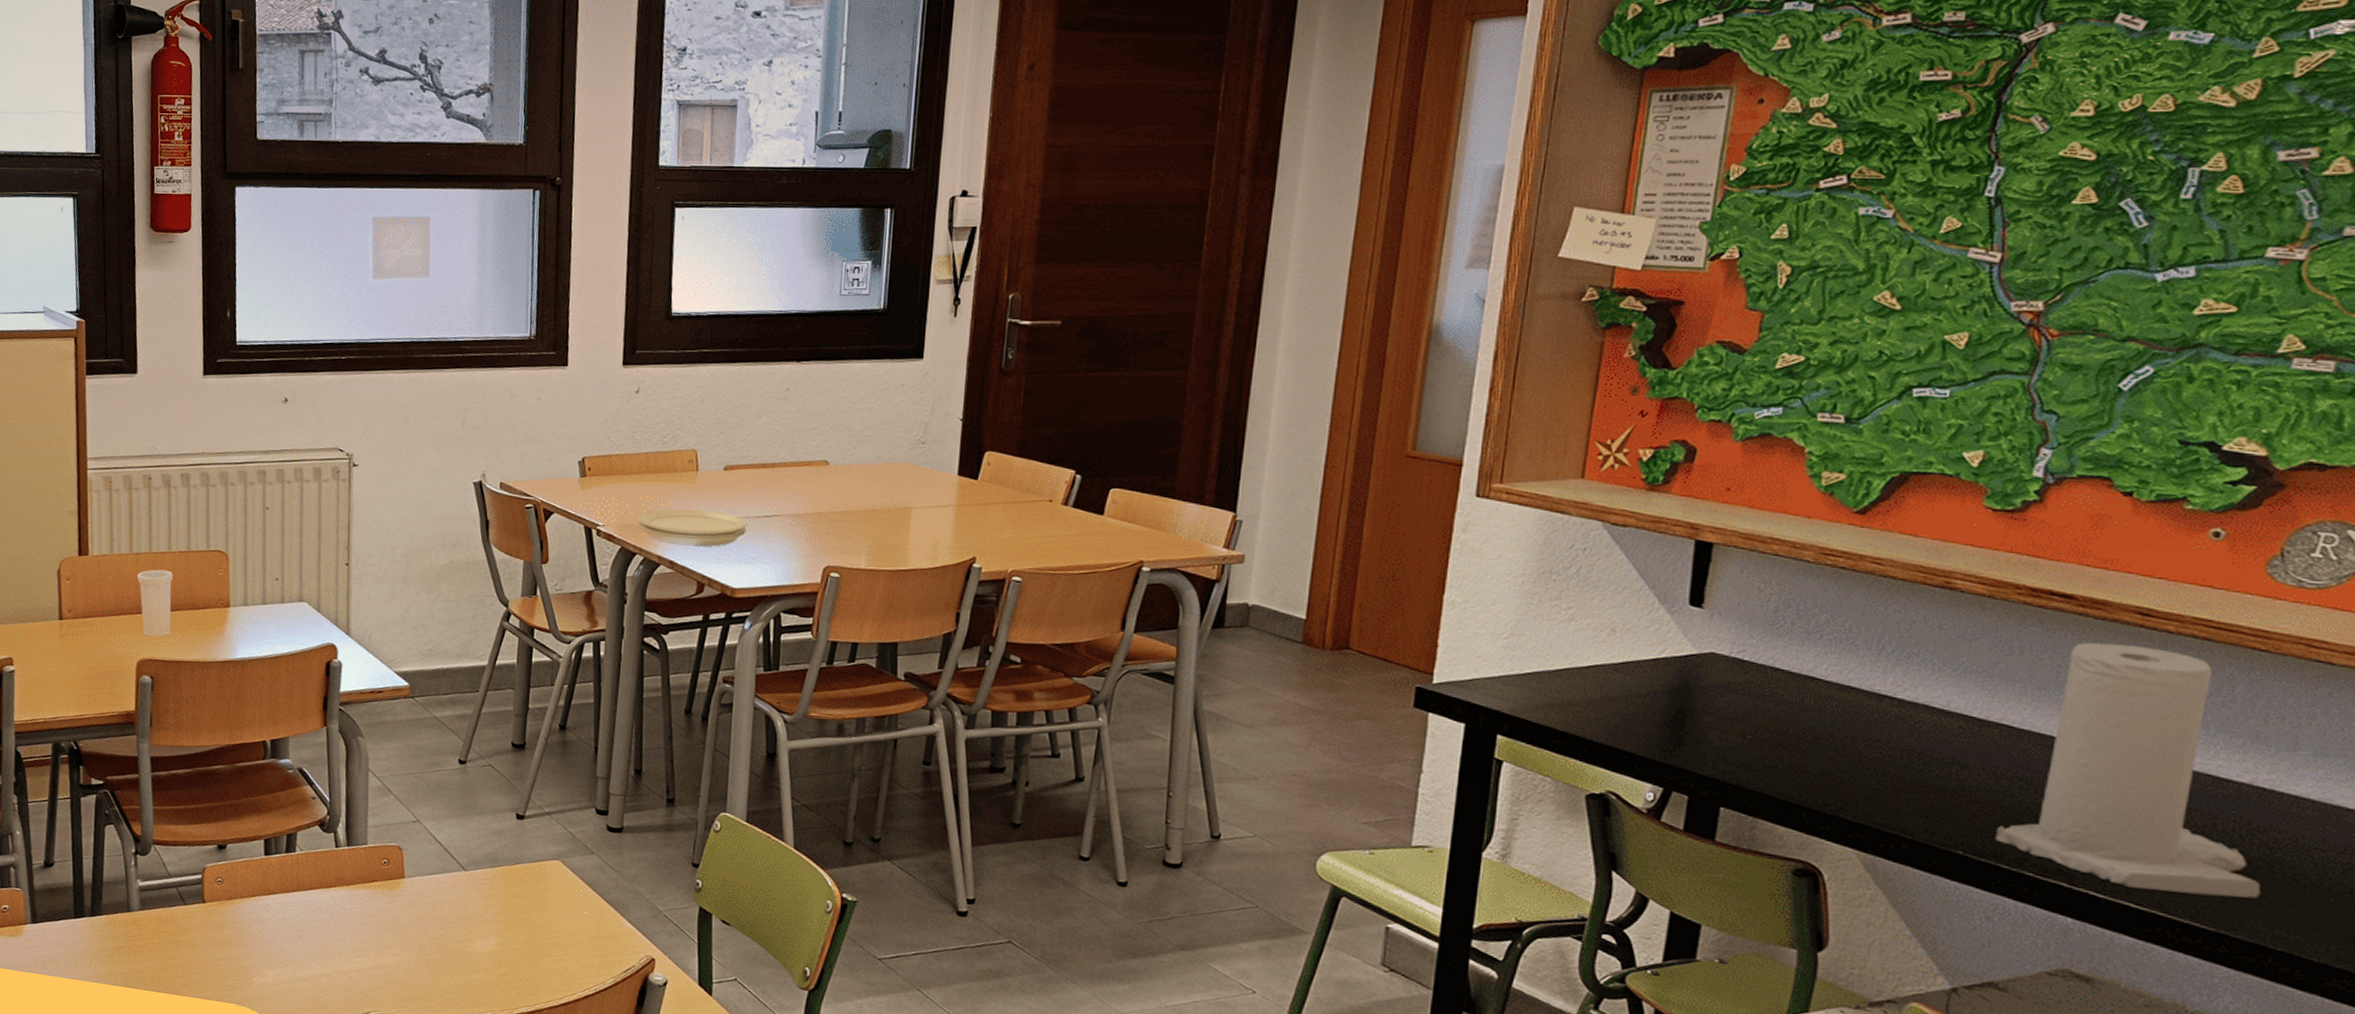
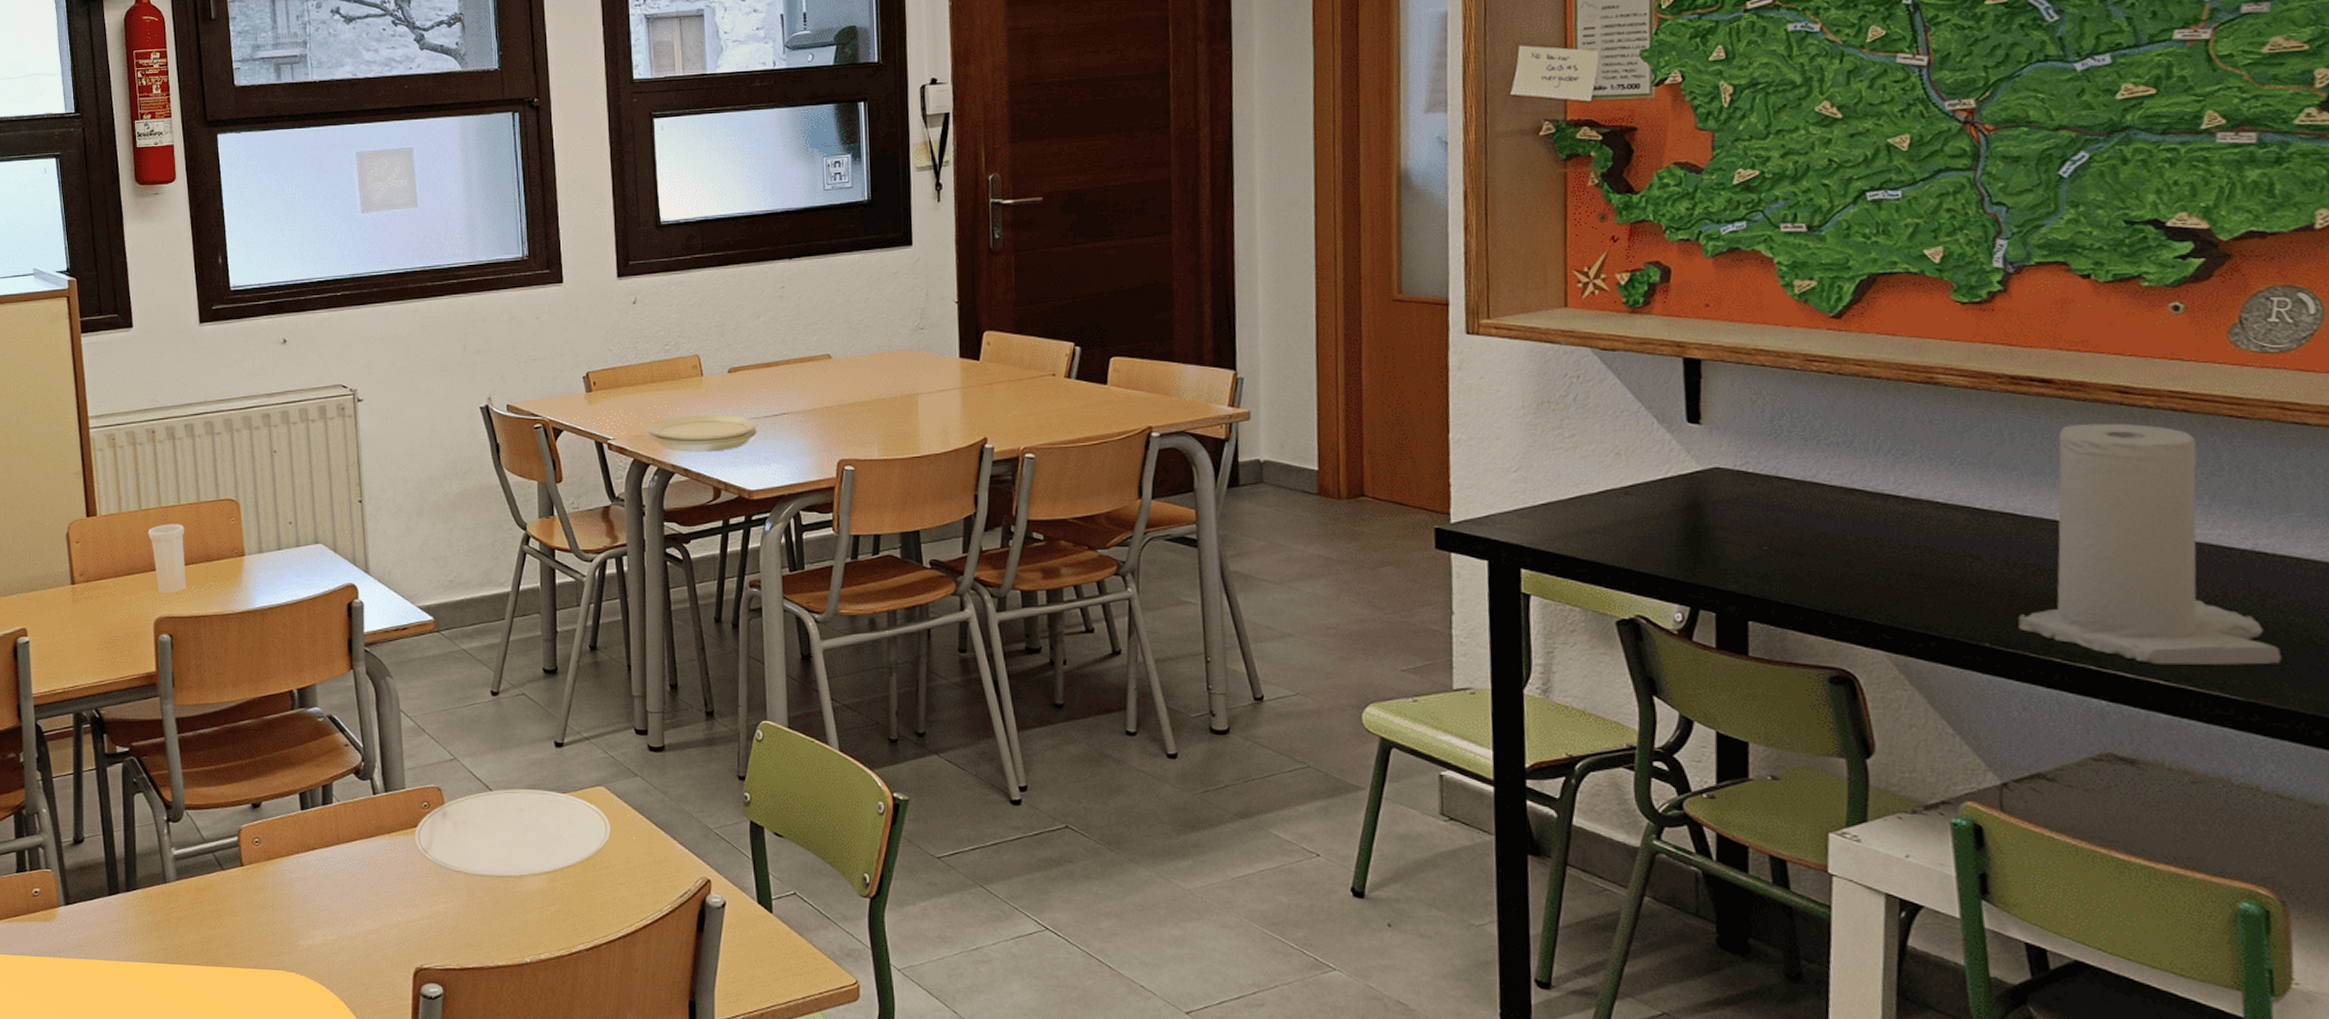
plate: none [371,854,564,940] -> present [414,789,612,879]

